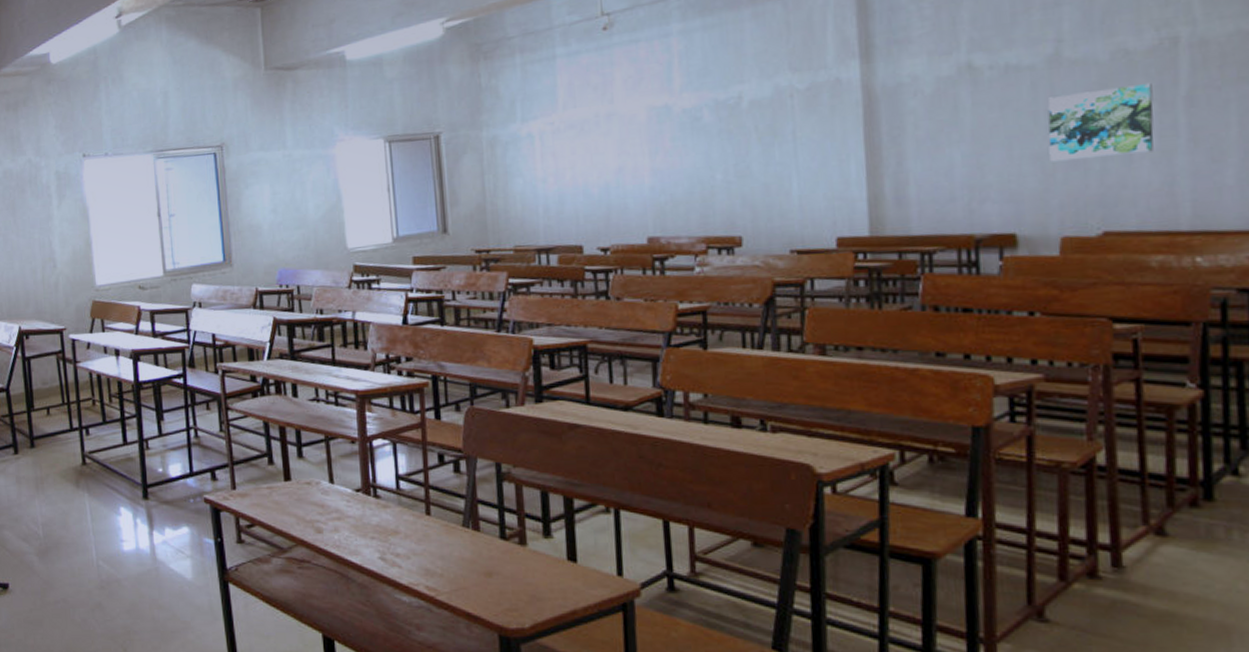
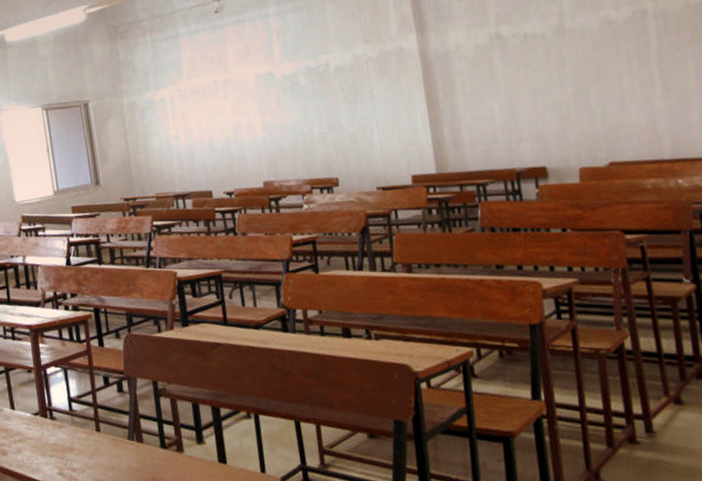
wall art: present [1047,82,1154,162] -> none [558,45,639,109]

